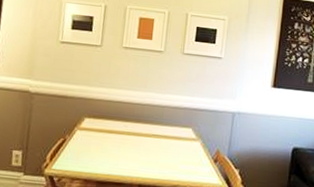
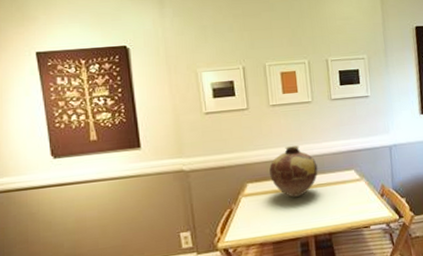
vase: none [108,90,156,142] -> present [269,145,318,197]

